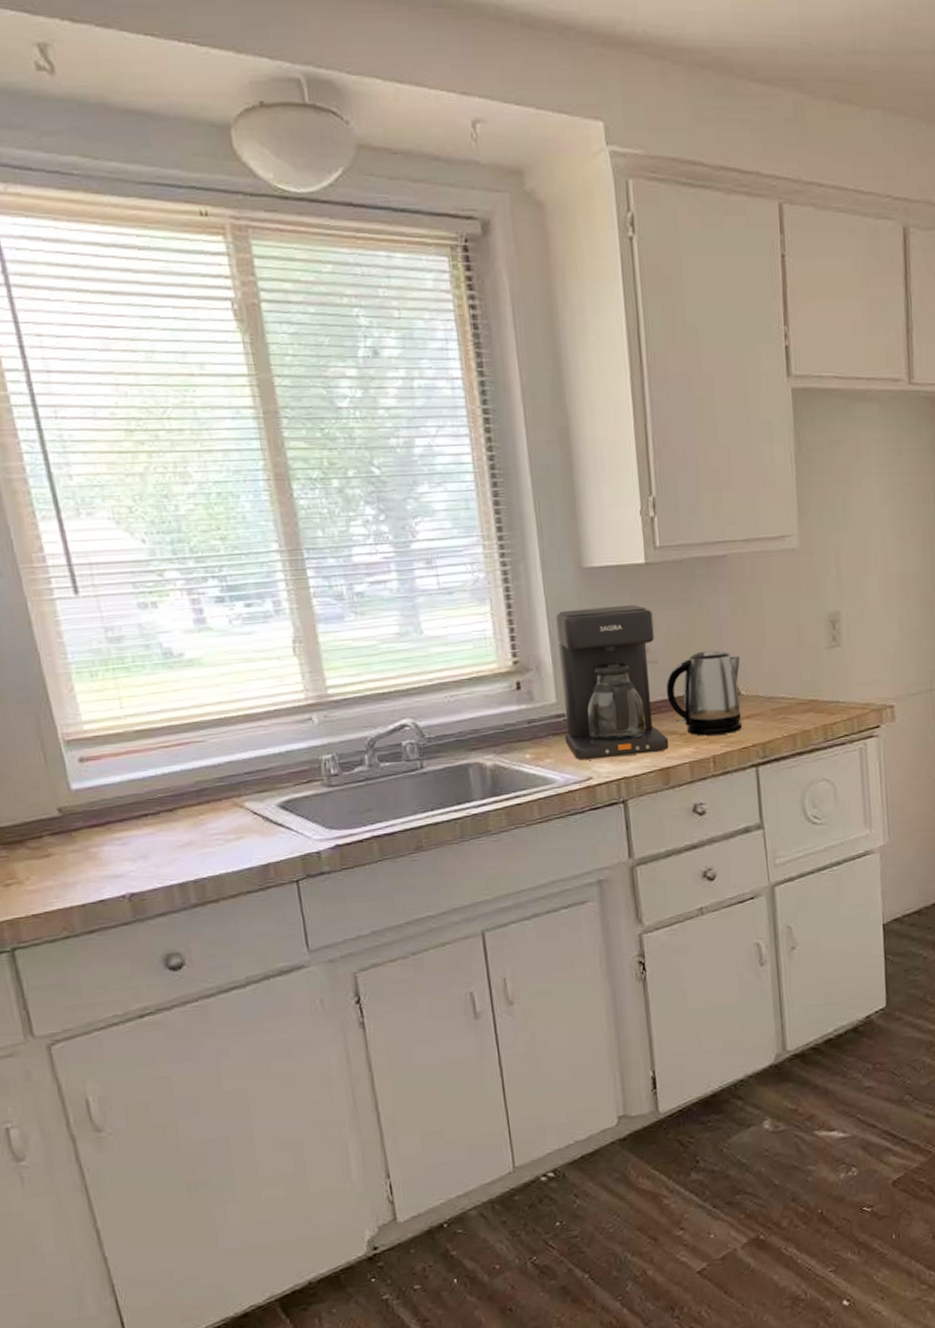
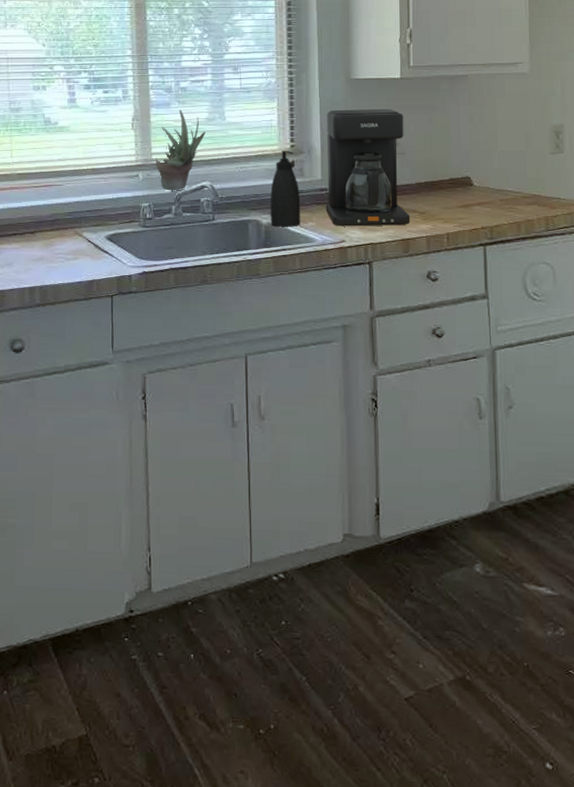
succulent plant: none [332,623,398,736] -> present [155,109,205,191]
soap dispenser: none [492,668,536,769] -> present [270,150,301,227]
kettle: present [666,650,742,736] -> none [411,148,475,216]

